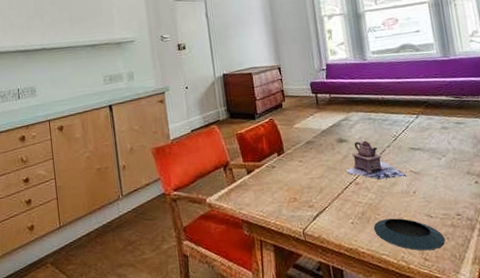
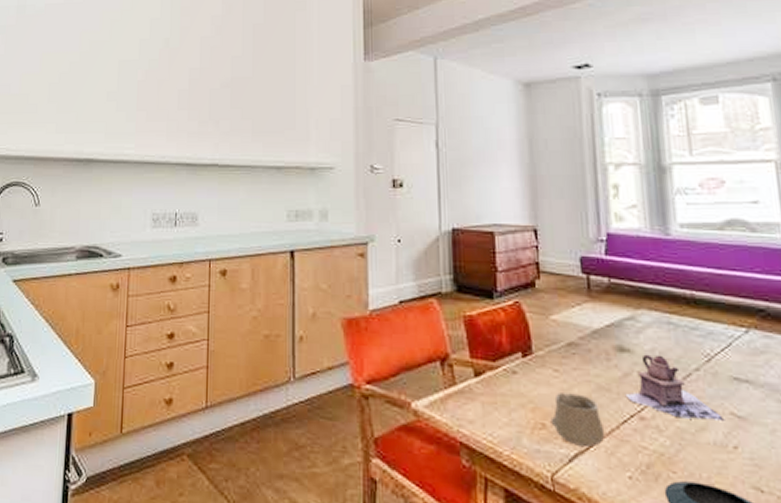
cup: none [299,174,335,209] -> present [550,393,605,447]

